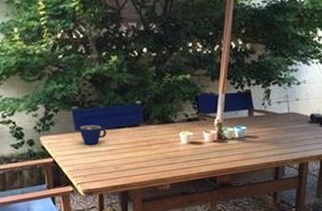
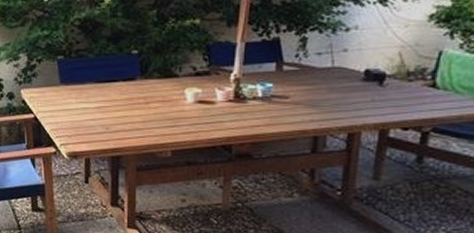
cup: present [80,125,106,145] -> none [66,77,96,100]

